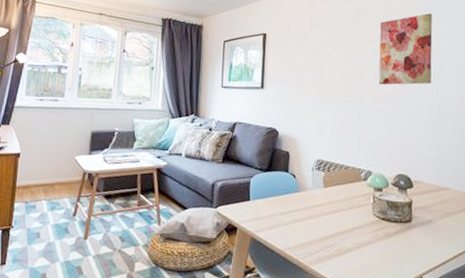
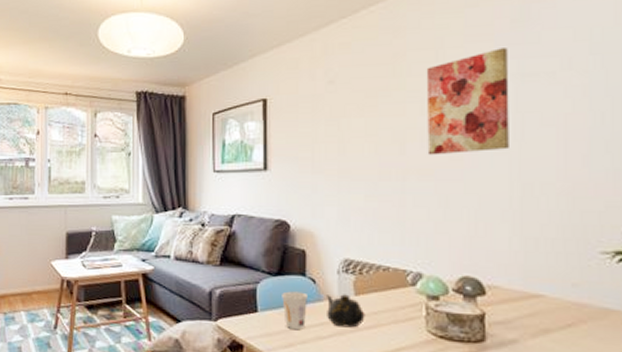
cup: none [269,184,289,215] -> present [282,291,307,330]
teapot: none [302,186,331,213] -> present [325,294,365,328]

